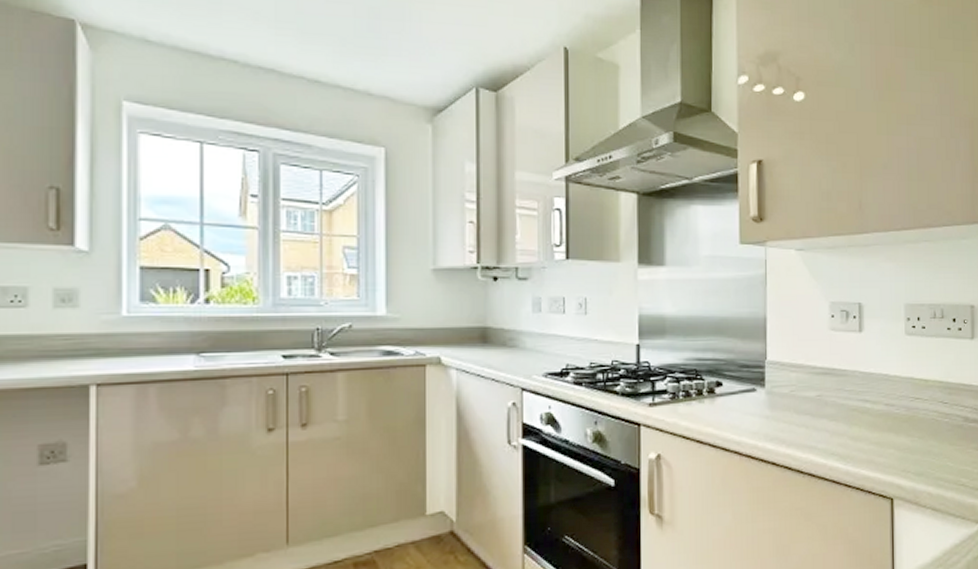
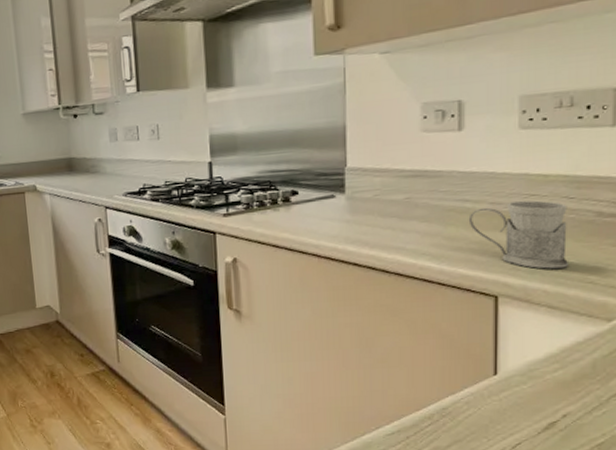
mug: none [868,403,947,471] -> present [468,200,570,269]

